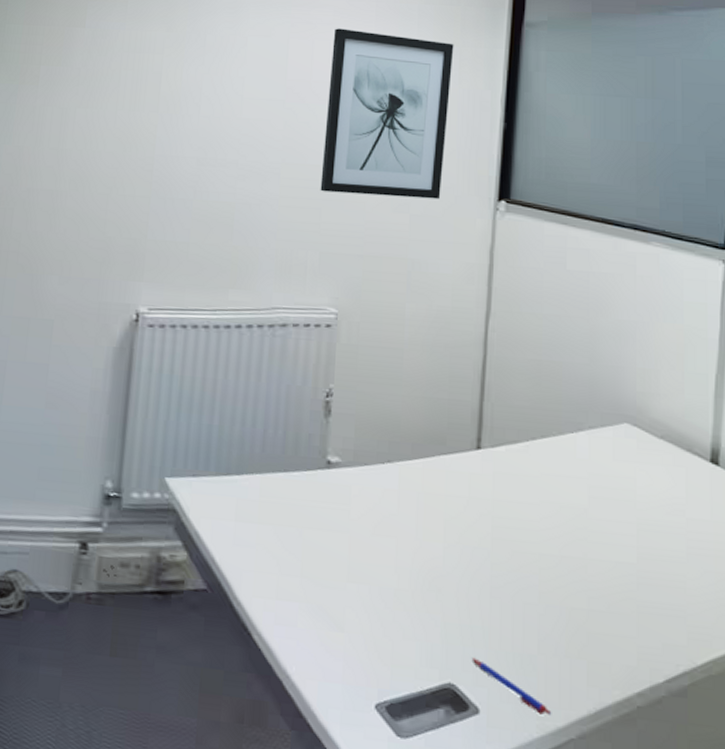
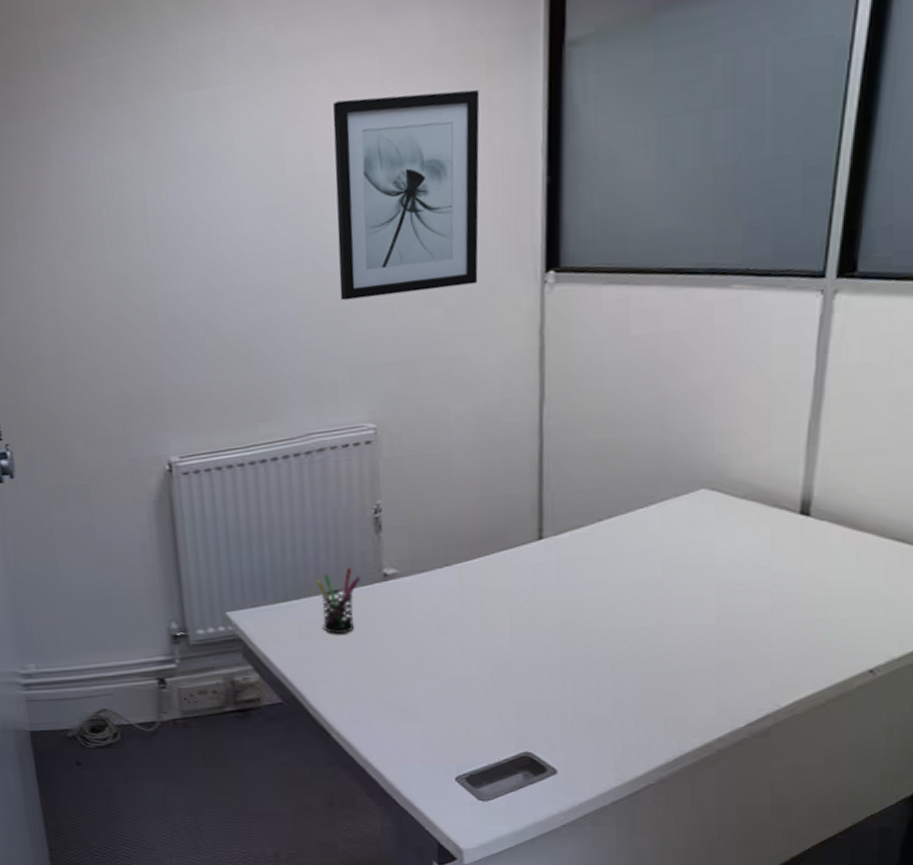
pen holder: none [260,448,304,520] -> present [316,567,360,635]
pen: present [471,657,552,716] -> none [546,728,630,768]

